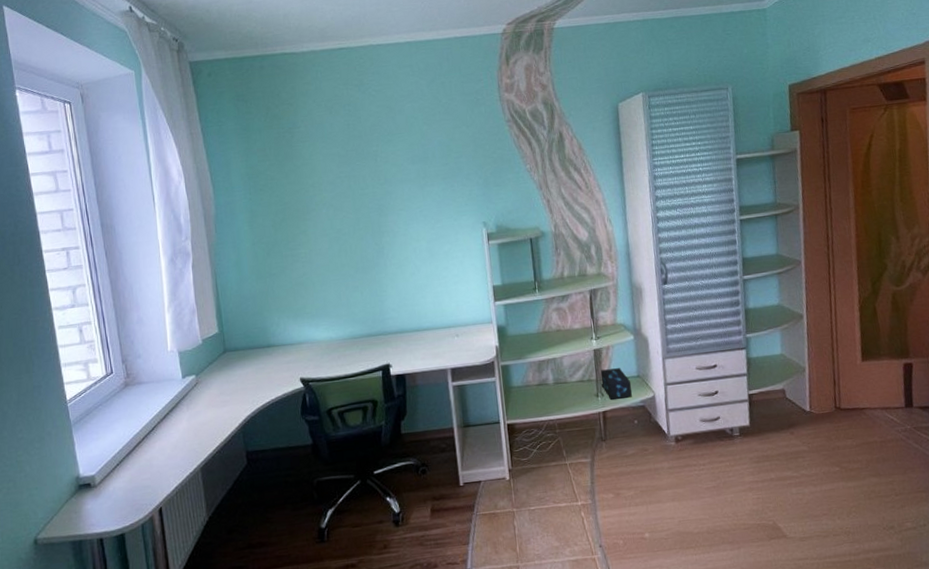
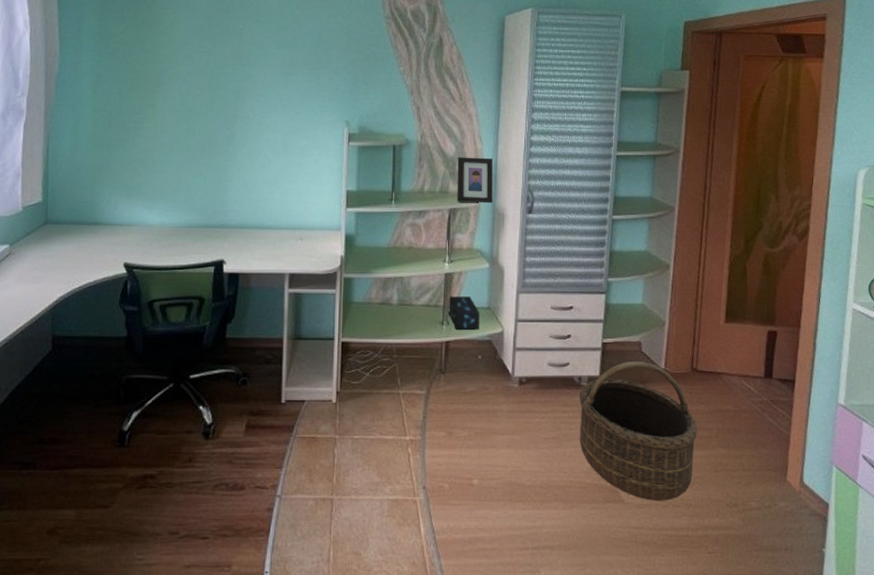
picture frame: none [591,238,629,283] -> present [457,157,493,204]
basket: none [733,406,849,533] -> present [579,361,698,501]

